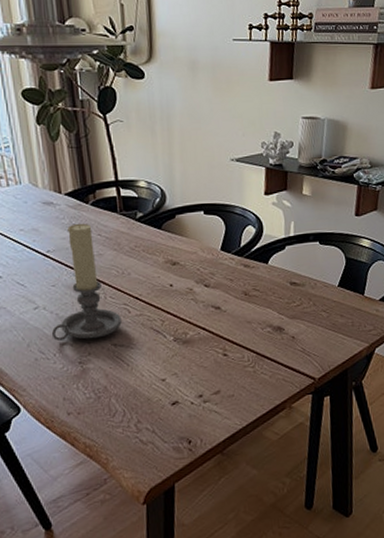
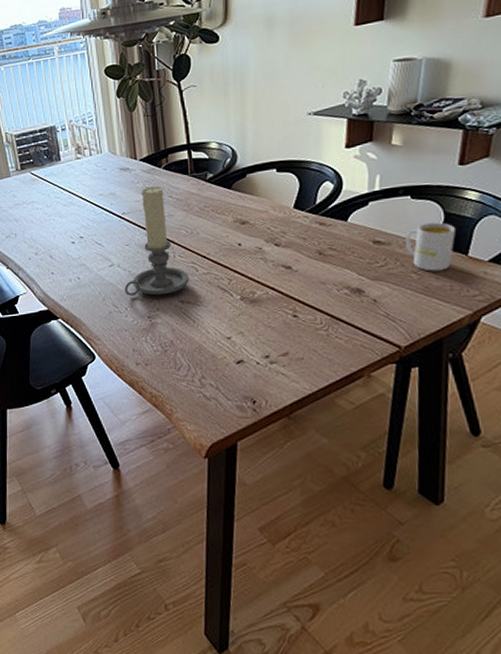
mug: none [316,266,355,310] -> present [405,222,456,271]

